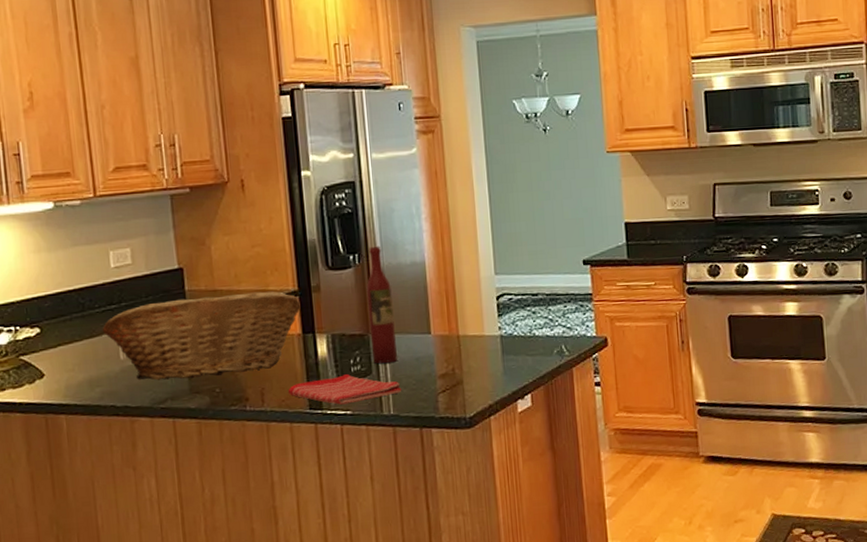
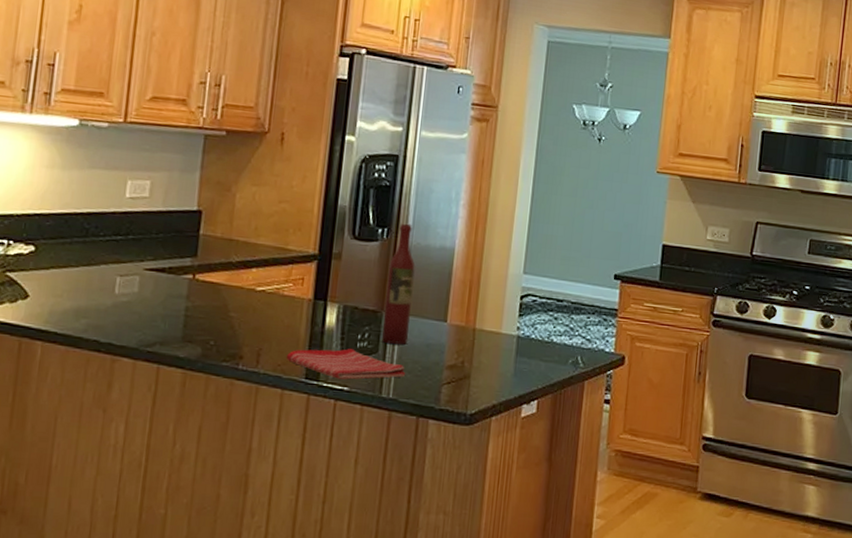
fruit basket: present [102,291,301,380] -> none [101,240,318,329]

